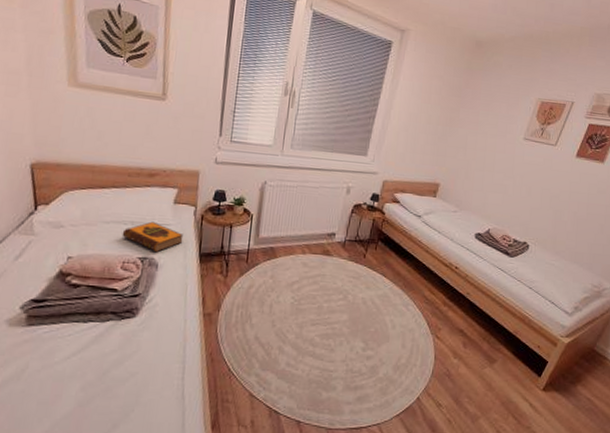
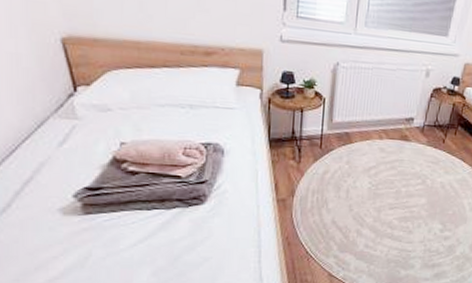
hardback book: present [122,221,184,253] -> none [180,105,250,138]

